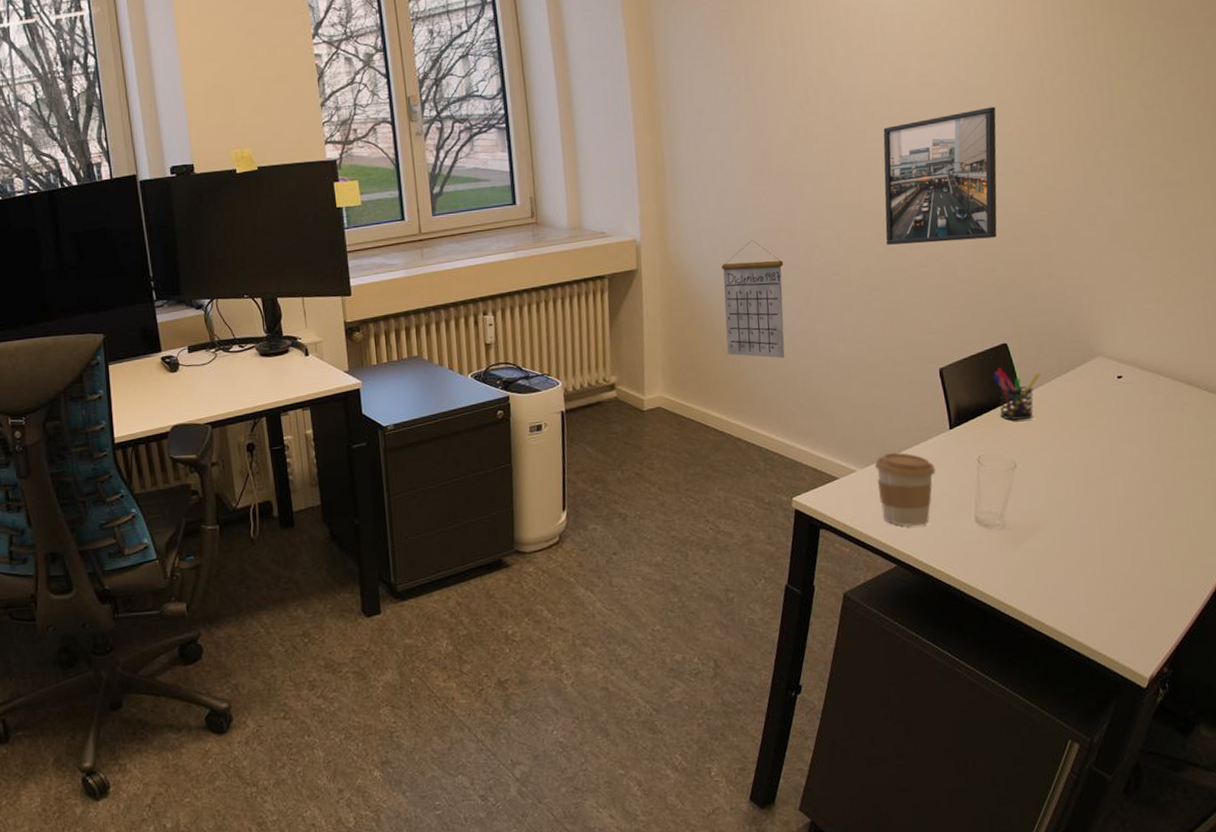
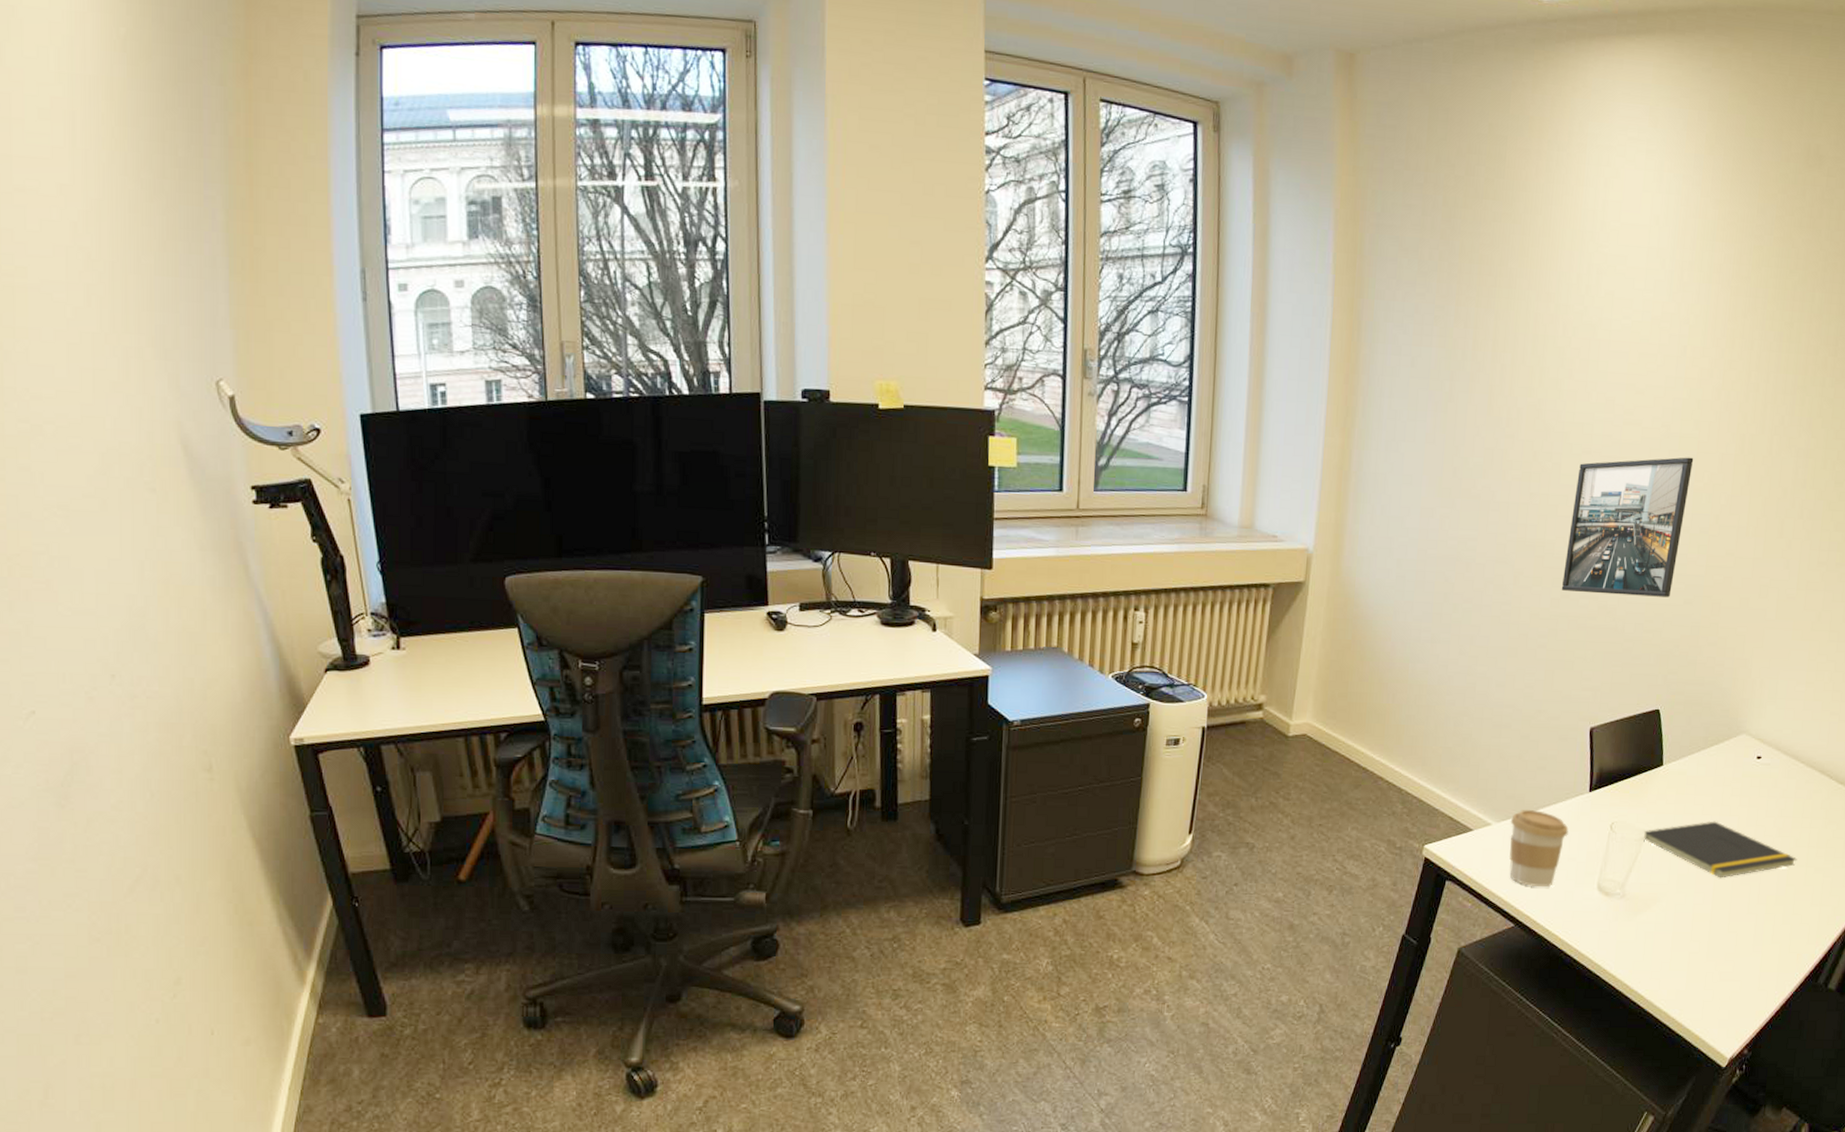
calendar: present [721,239,785,359] -> none [1383,565,1456,698]
pen holder: present [992,368,1041,421] -> none [1639,734,1686,791]
notepad: none [1014,443,1182,499] -> present [1644,821,1797,878]

